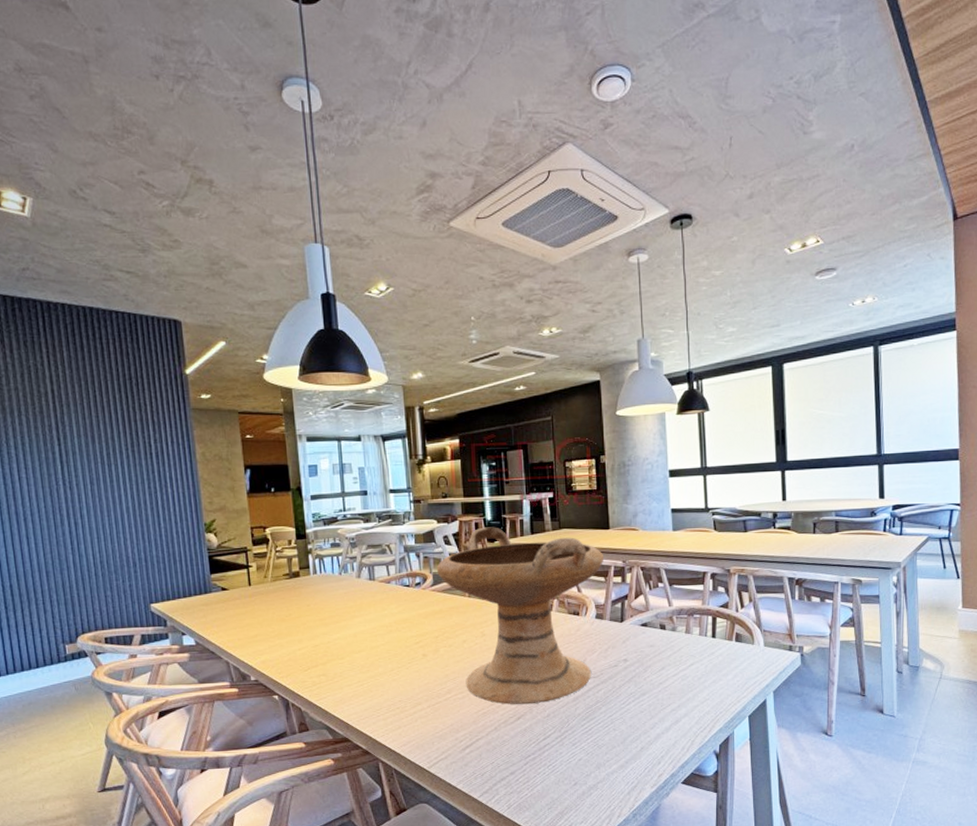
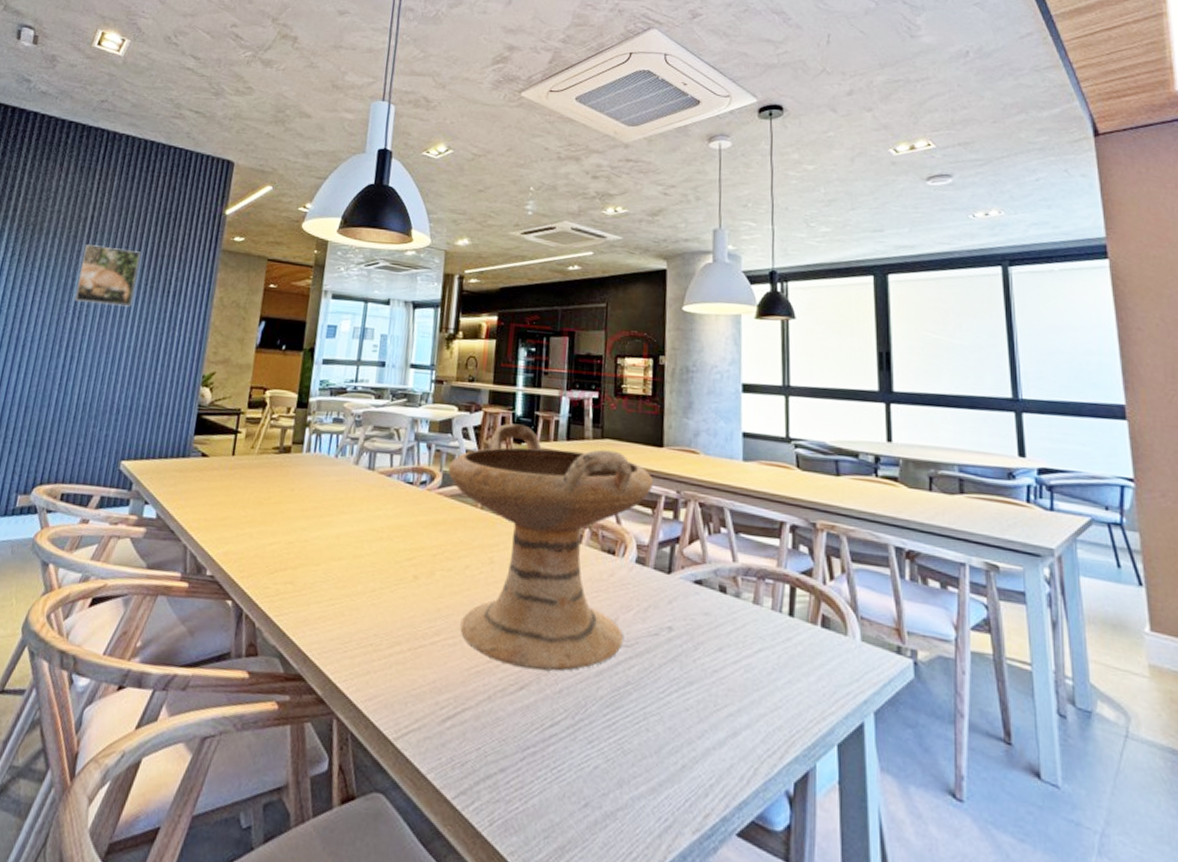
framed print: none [54,417,119,473] -> present [75,243,141,307]

